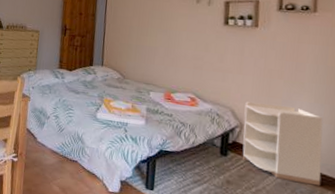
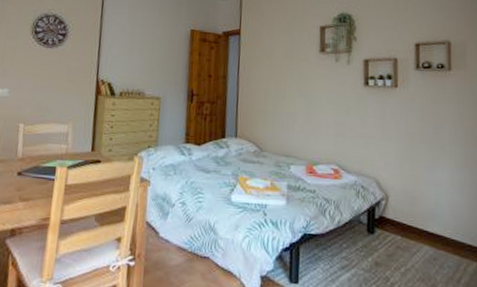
nightstand: present [242,102,323,186] -> none [389,170,466,258]

